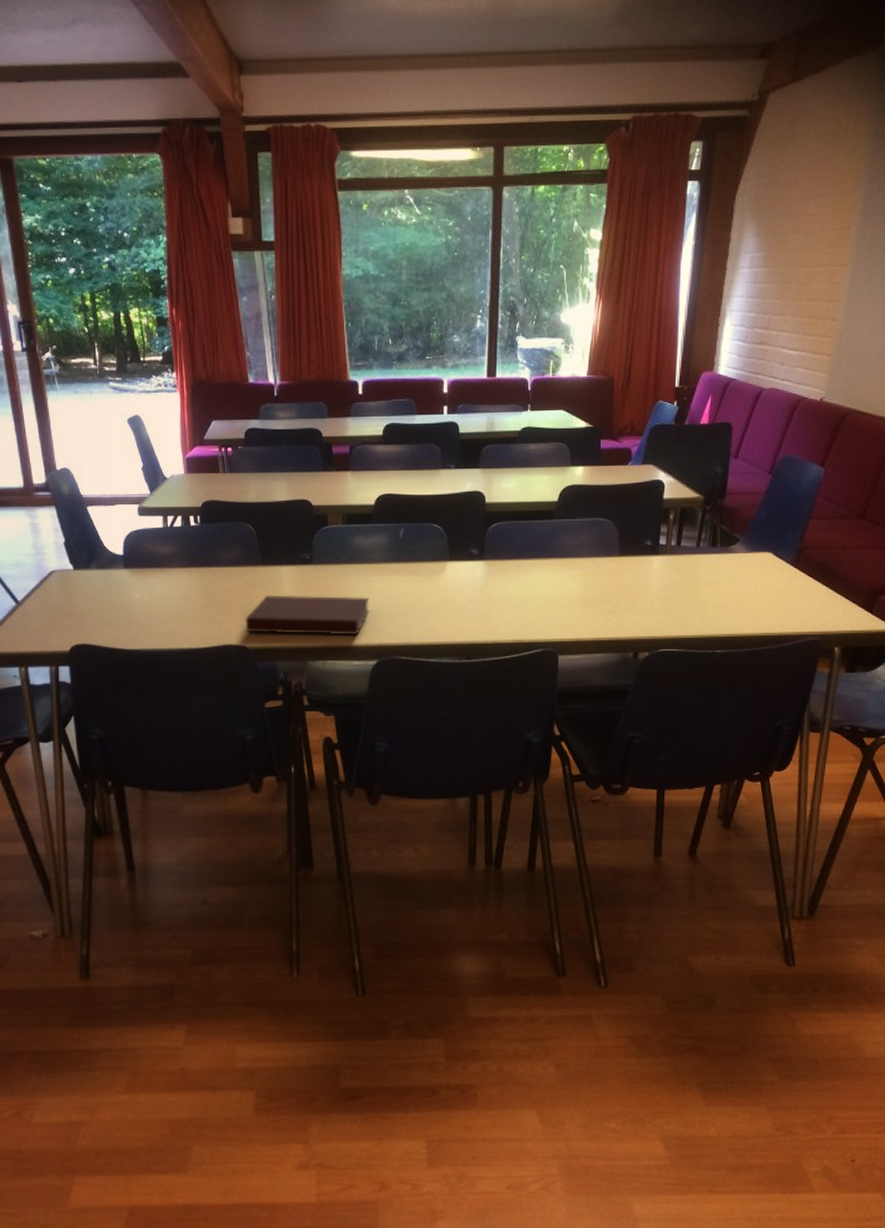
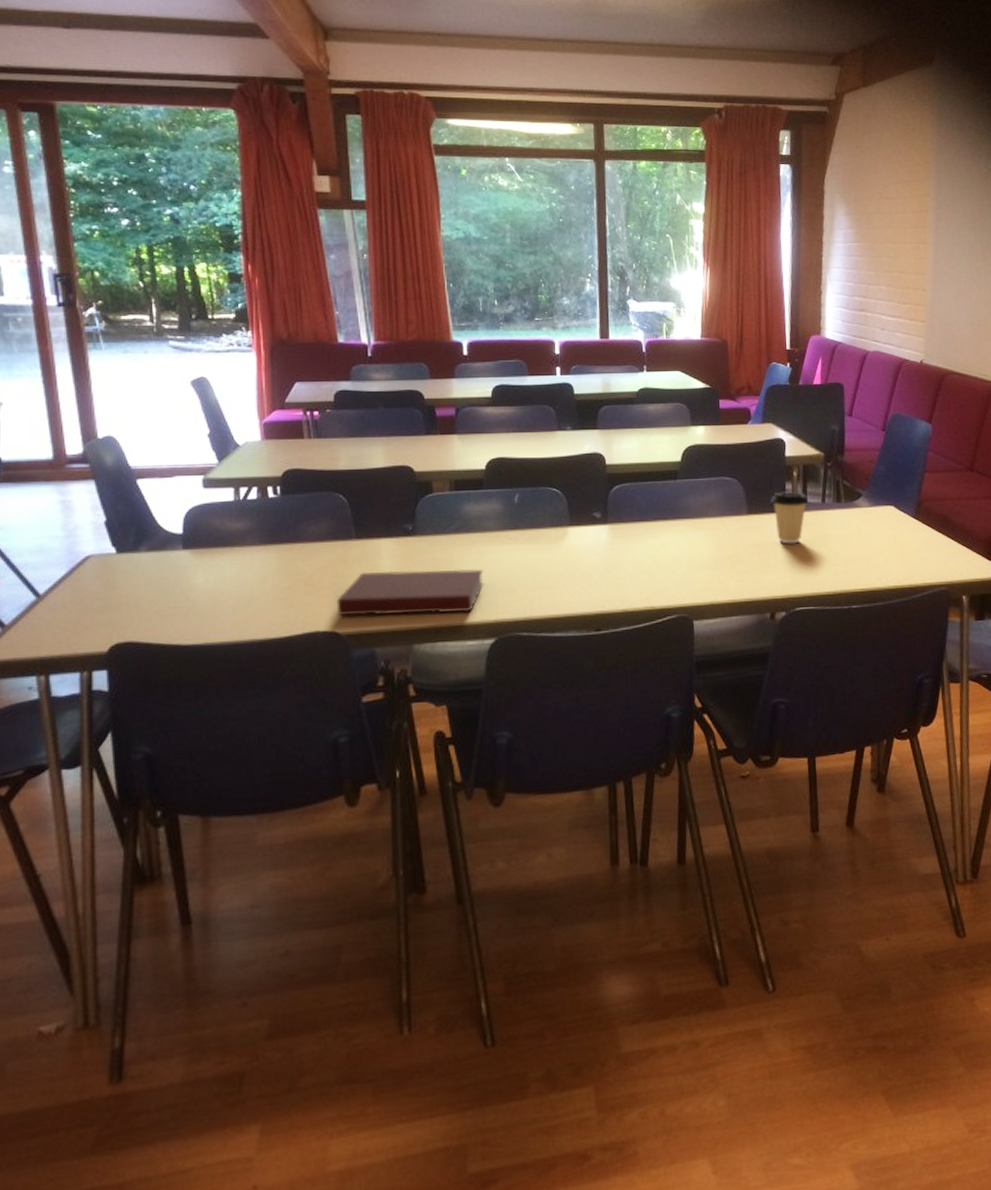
coffee cup: none [644,534,683,587] -> present [771,491,809,544]

